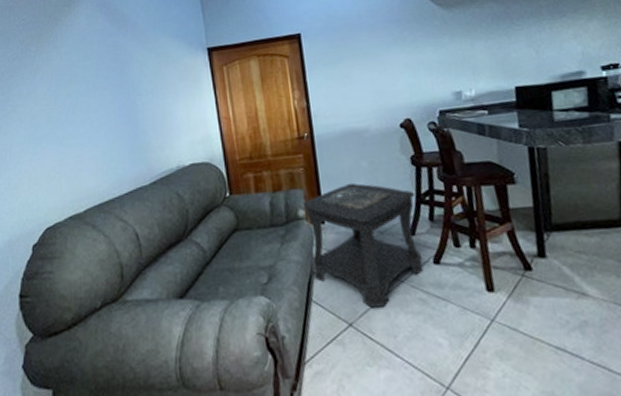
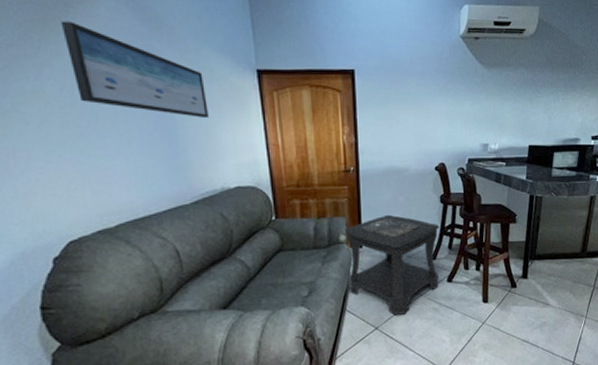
wall art: none [51,32,166,100] -> present [60,21,210,118]

